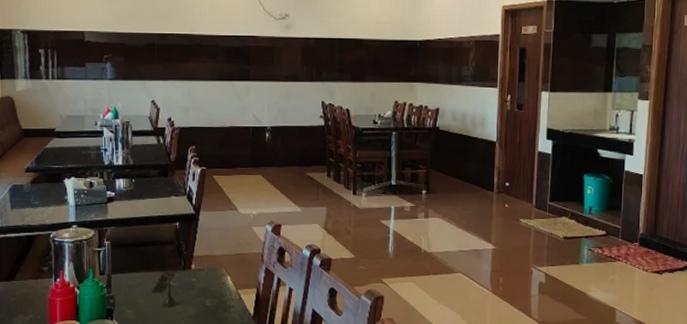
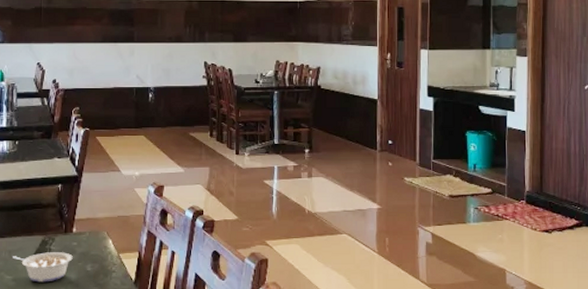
legume: none [133,288,192,316] -> present [13,252,73,283]

